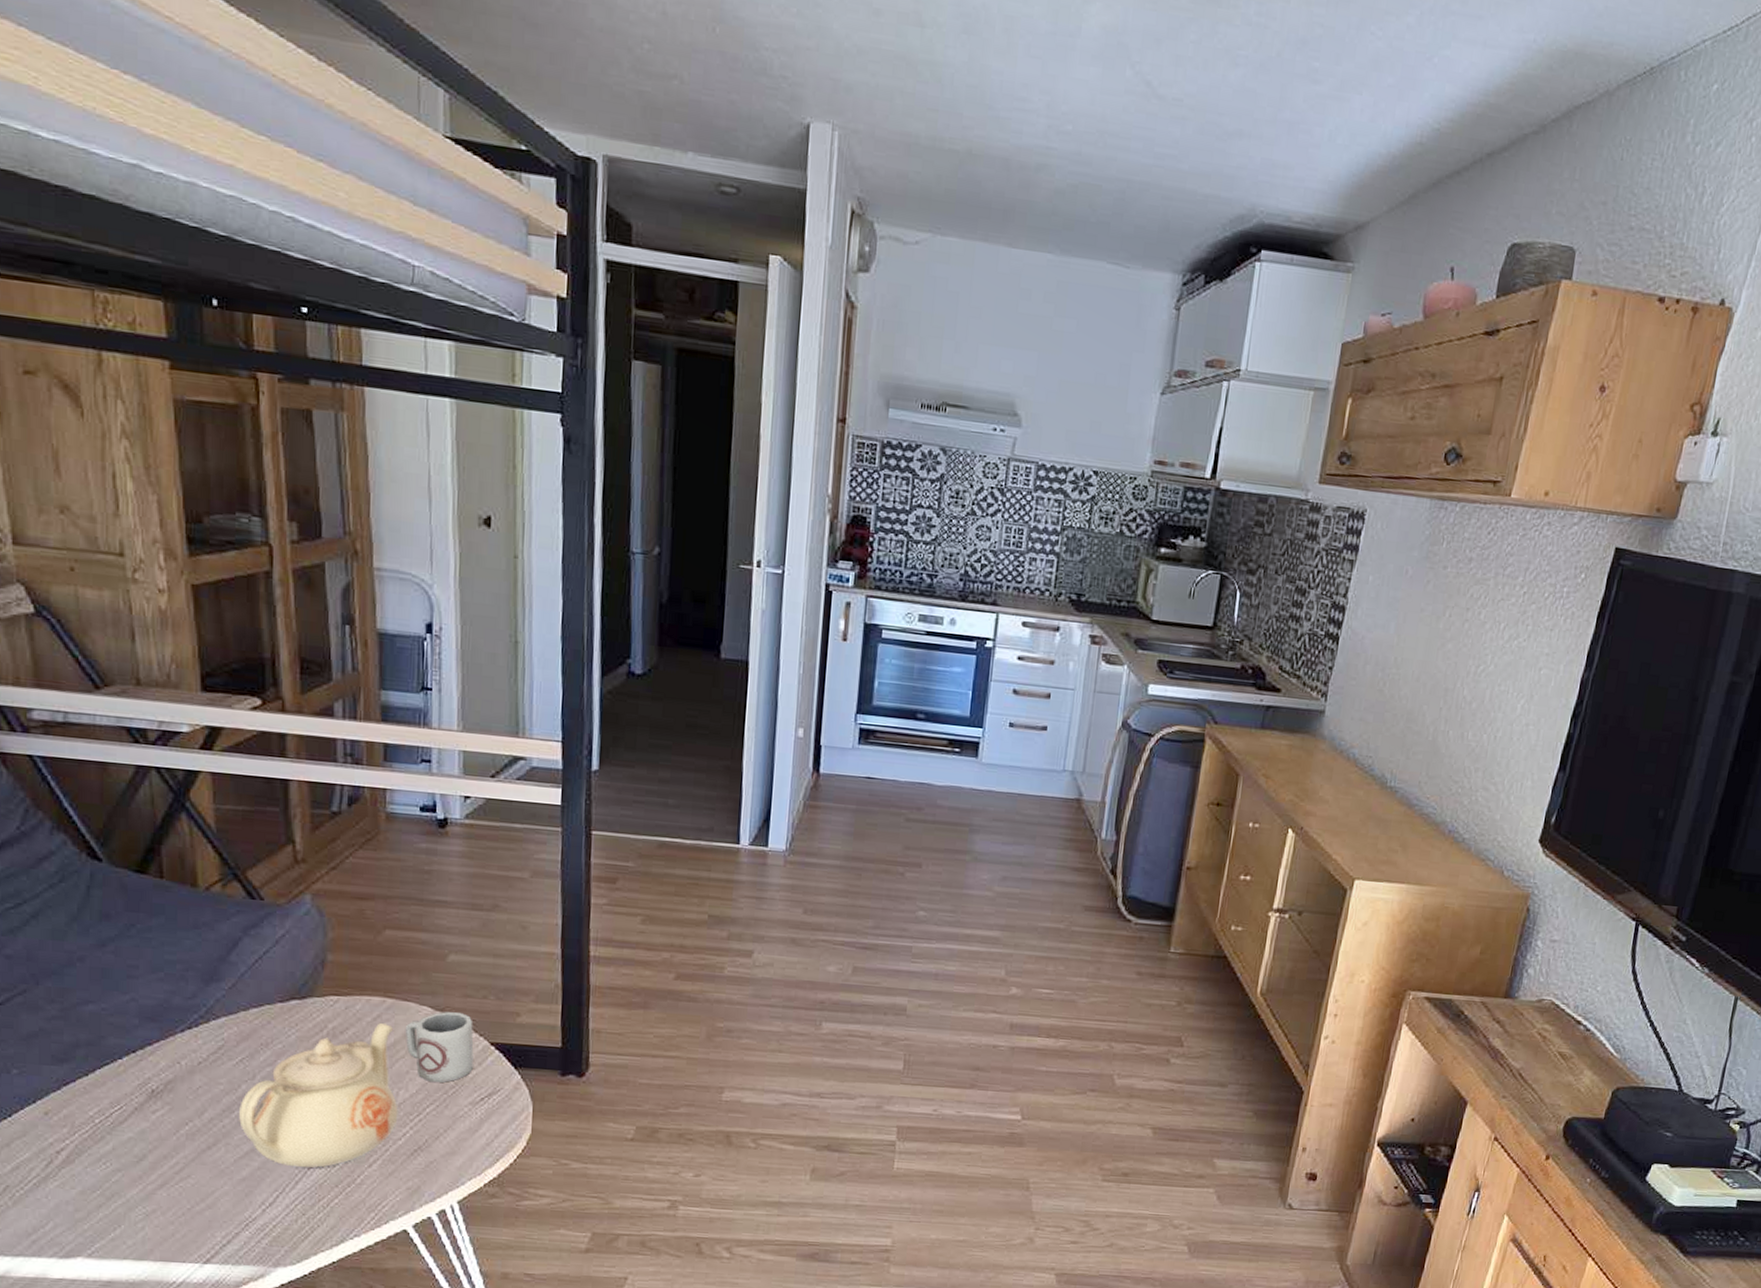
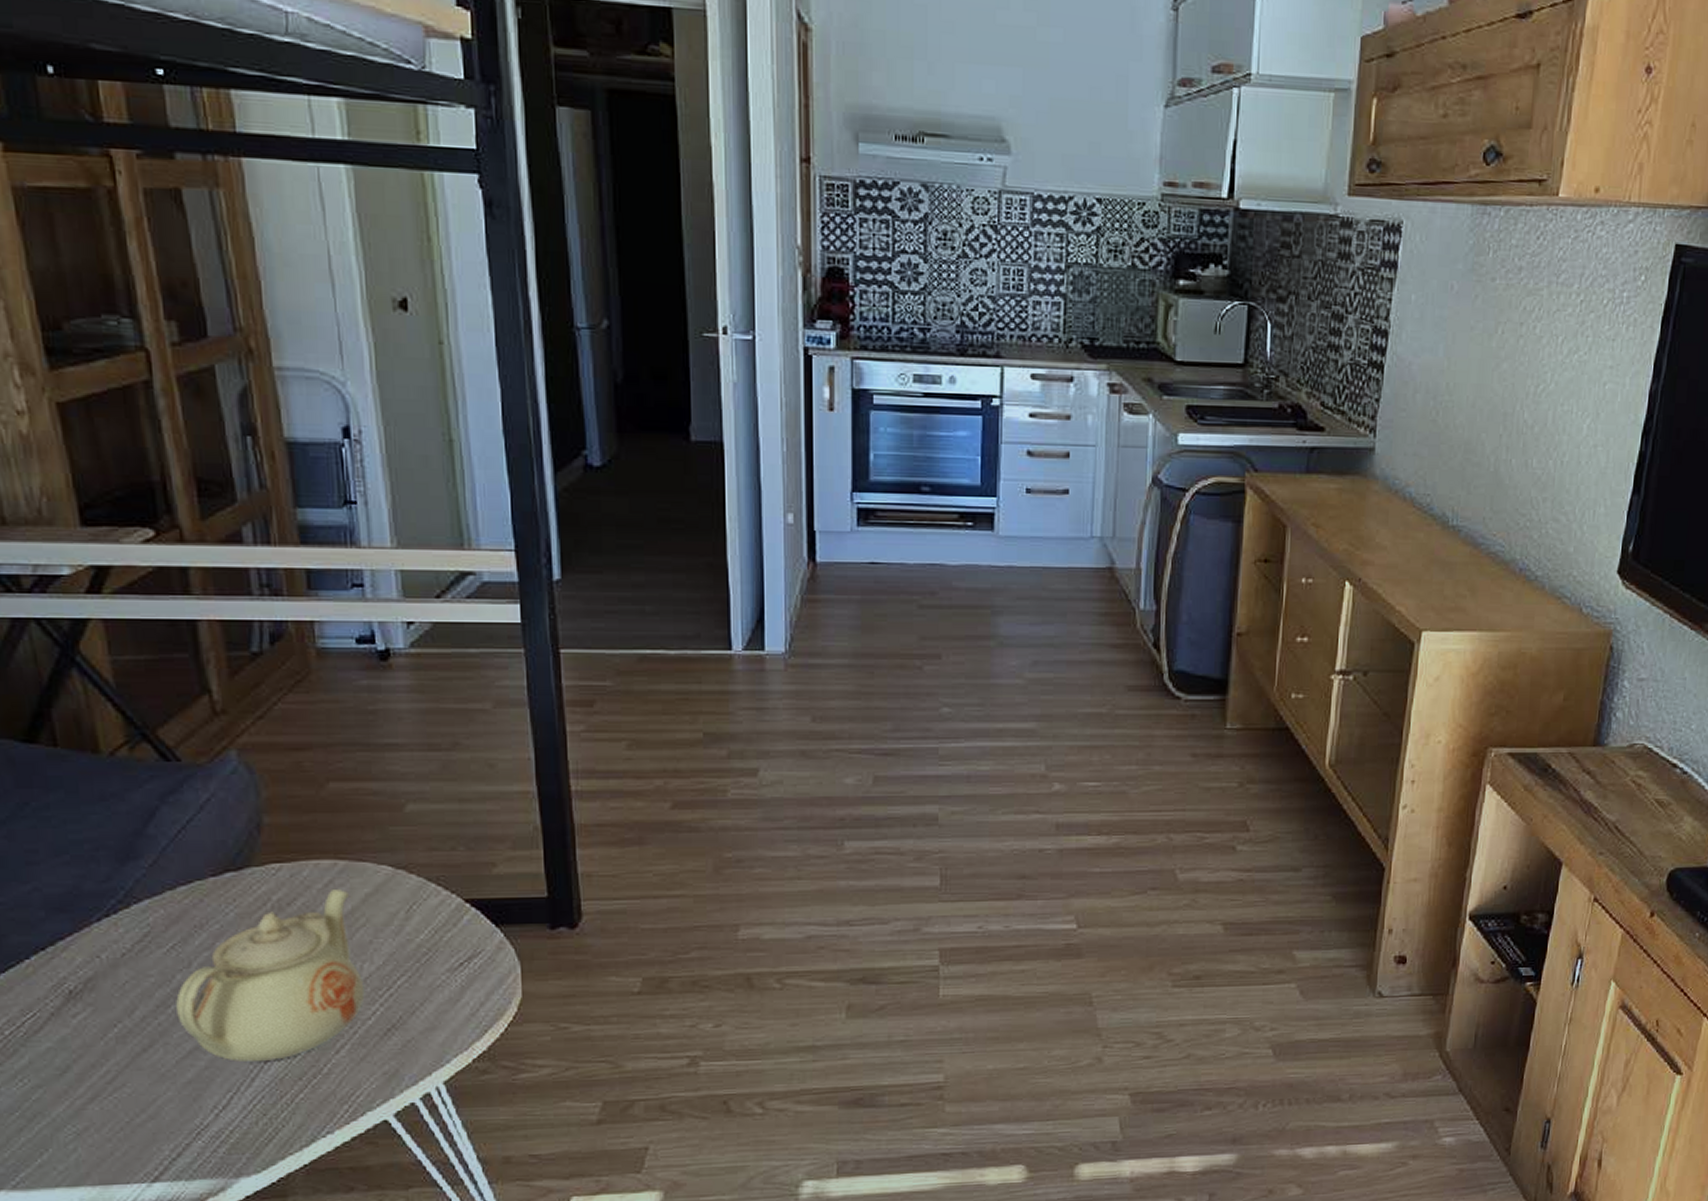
cup: present [404,1012,474,1083] -> none [362,869,447,950]

